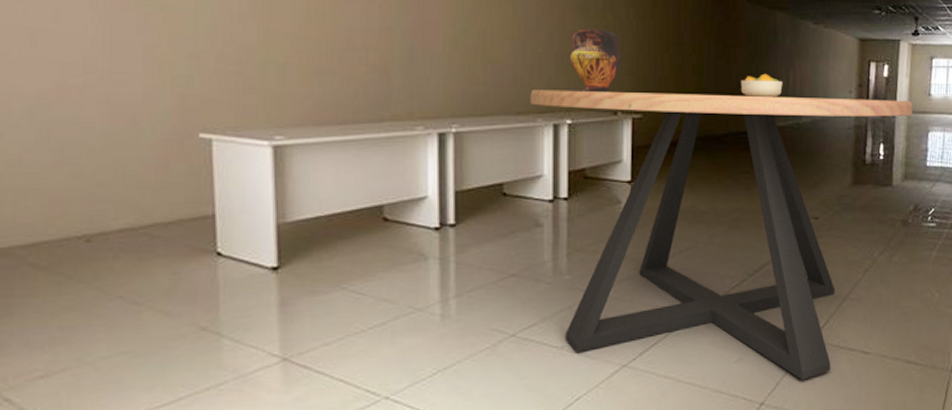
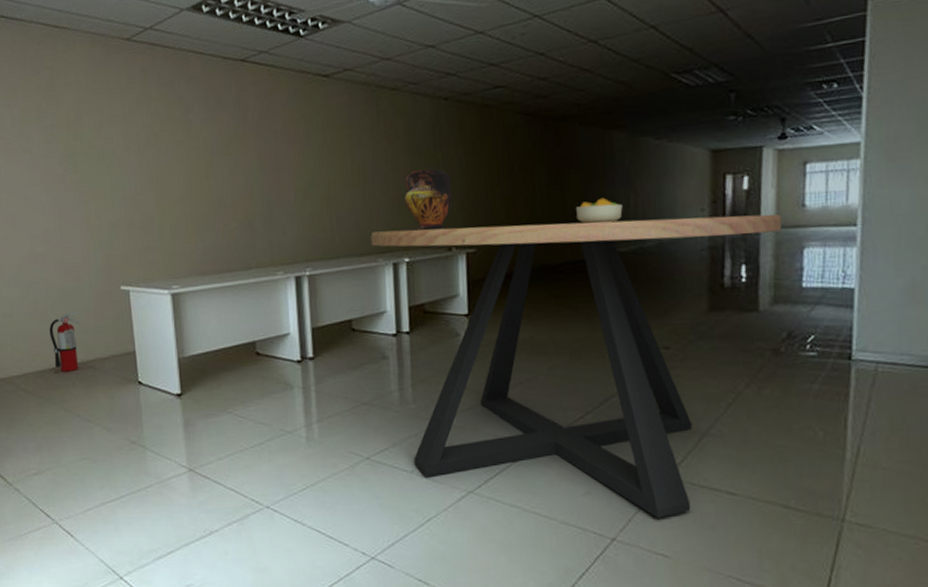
fire extinguisher: none [81,162,133,241] -> present [49,311,80,372]

